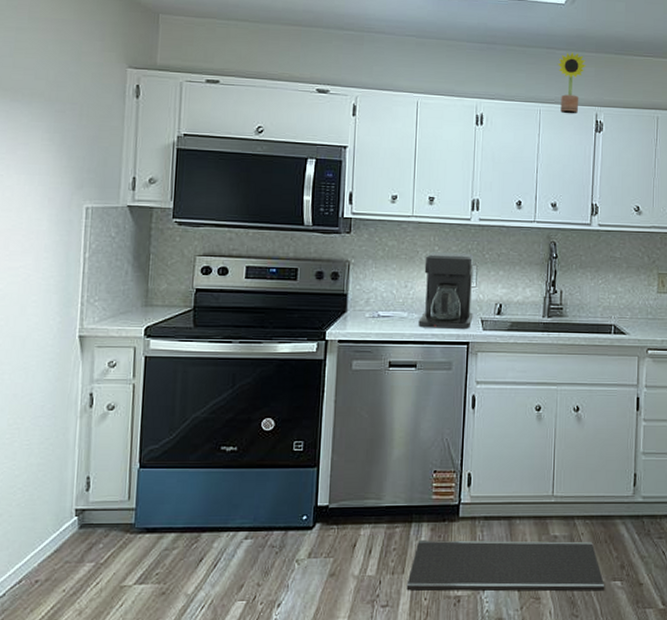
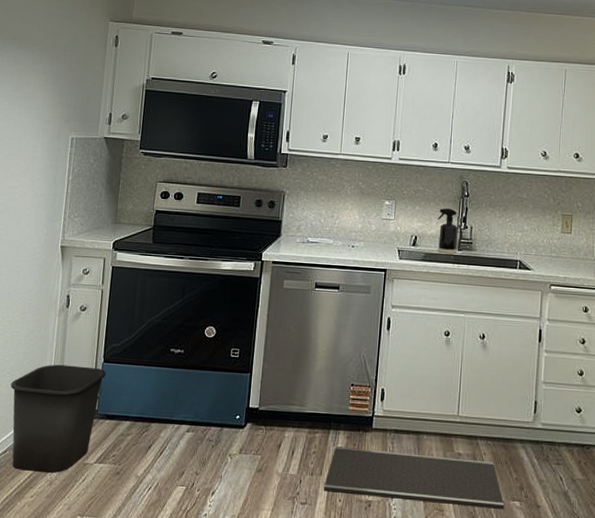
waste bin: none [23,474,143,601] -> present [10,364,106,473]
coffee maker: present [418,252,474,330] -> none [342,186,394,258]
spray bottle: none [524,271,547,322] -> present [437,207,458,255]
decorative plant: present [557,52,586,114] -> none [473,9,500,66]

